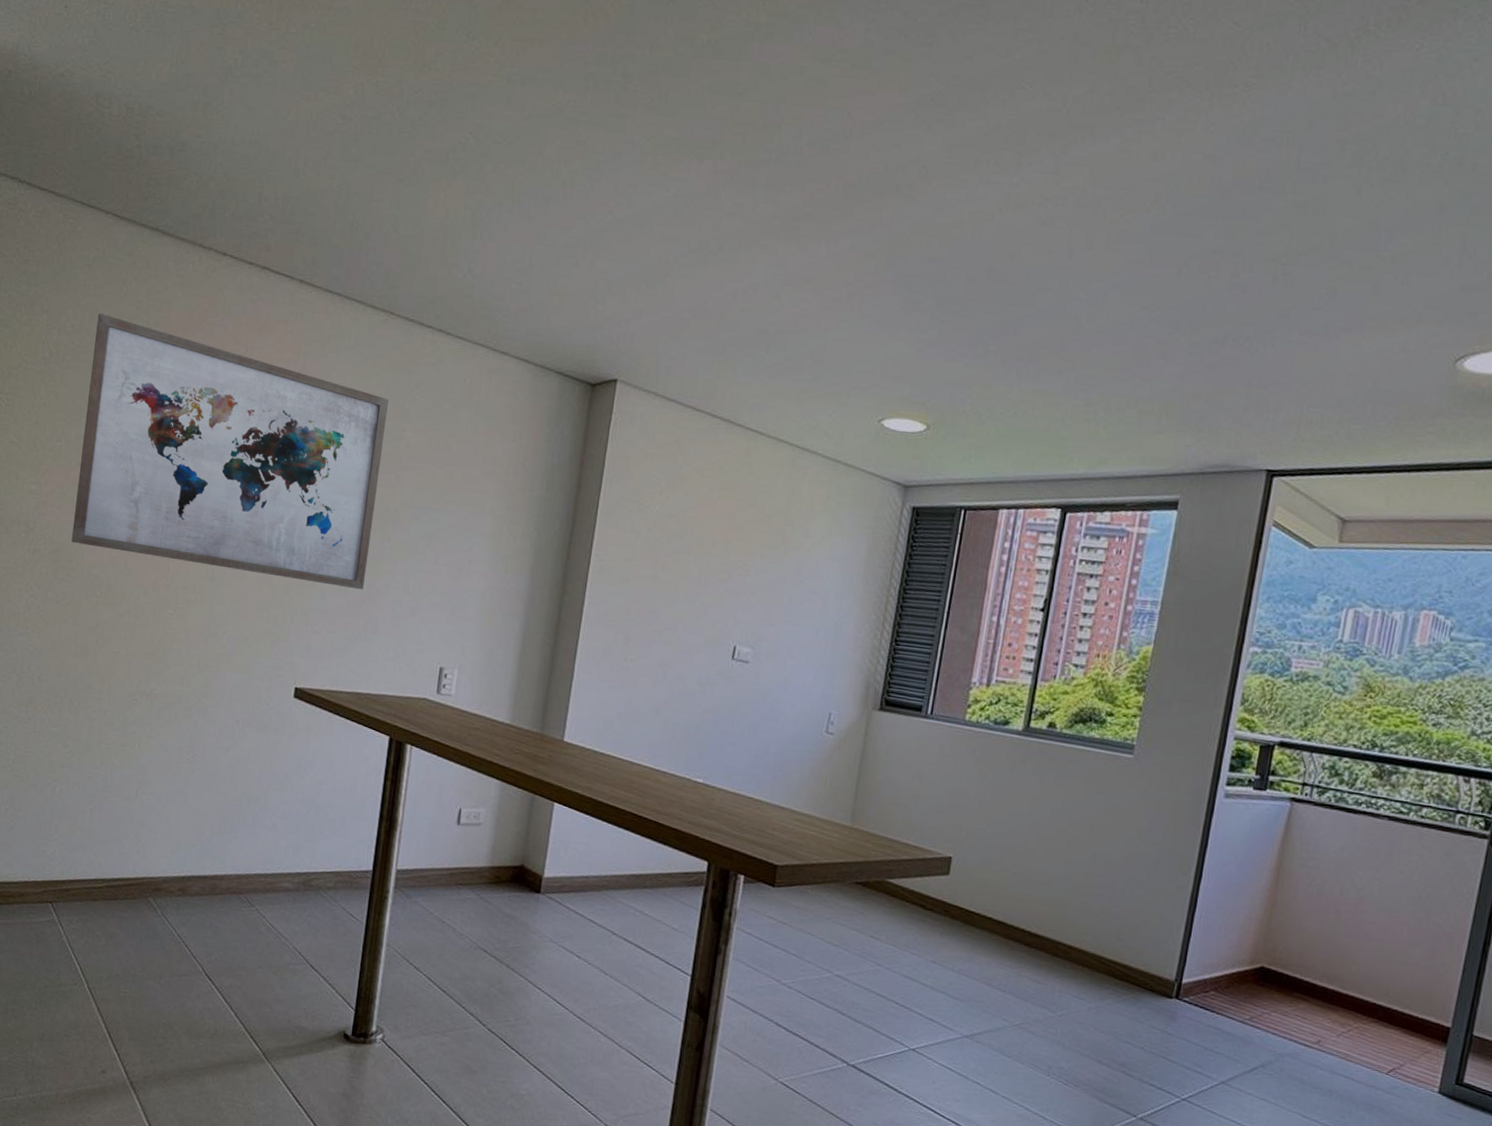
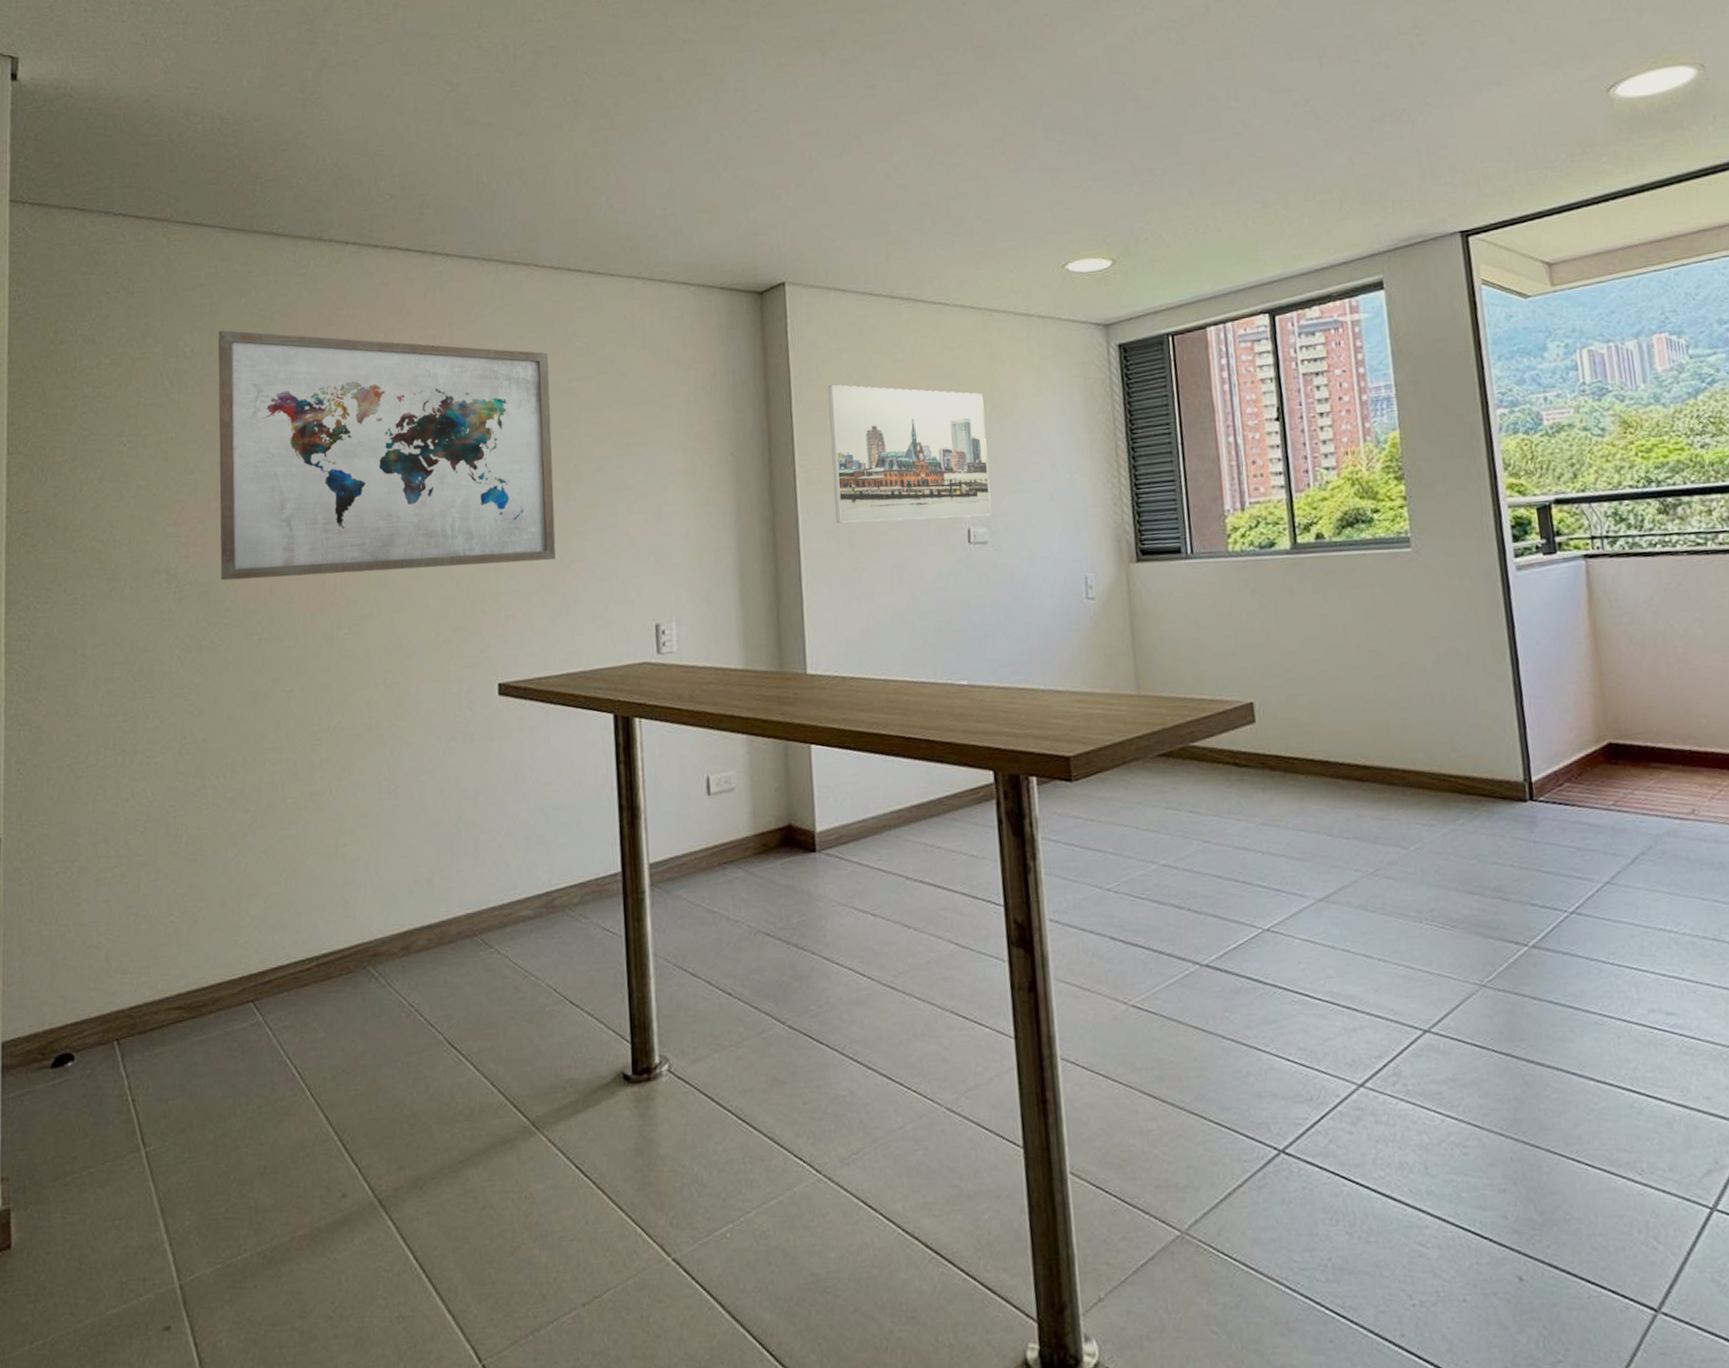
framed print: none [618,486,776,639] -> present [827,384,991,523]

